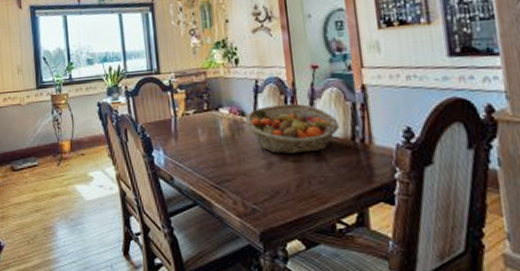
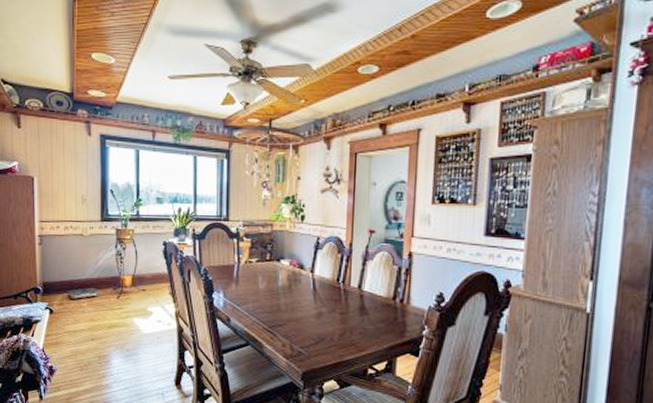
fruit basket: present [245,103,339,155] -> none [303,261,384,308]

